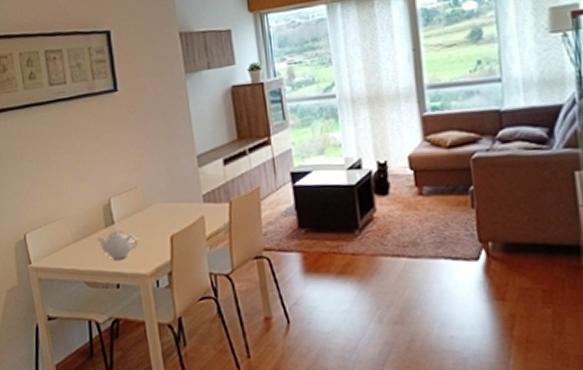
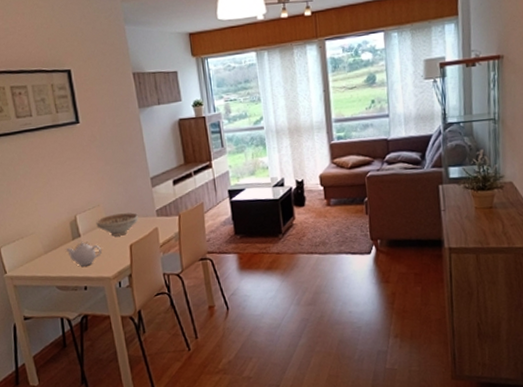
decorative bowl: none [132,197,181,225] -> present [96,212,138,237]

